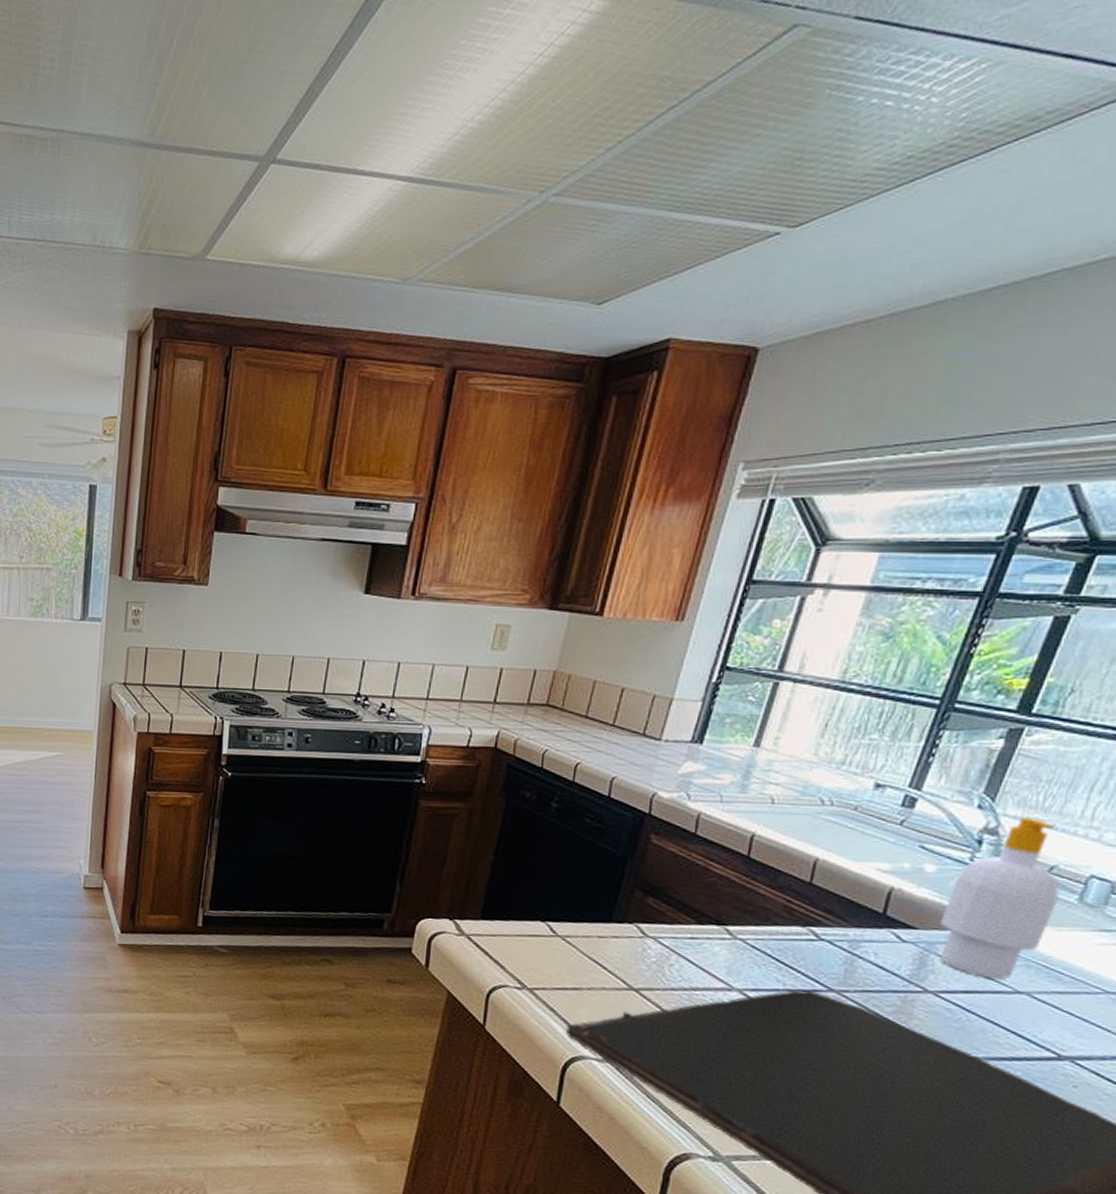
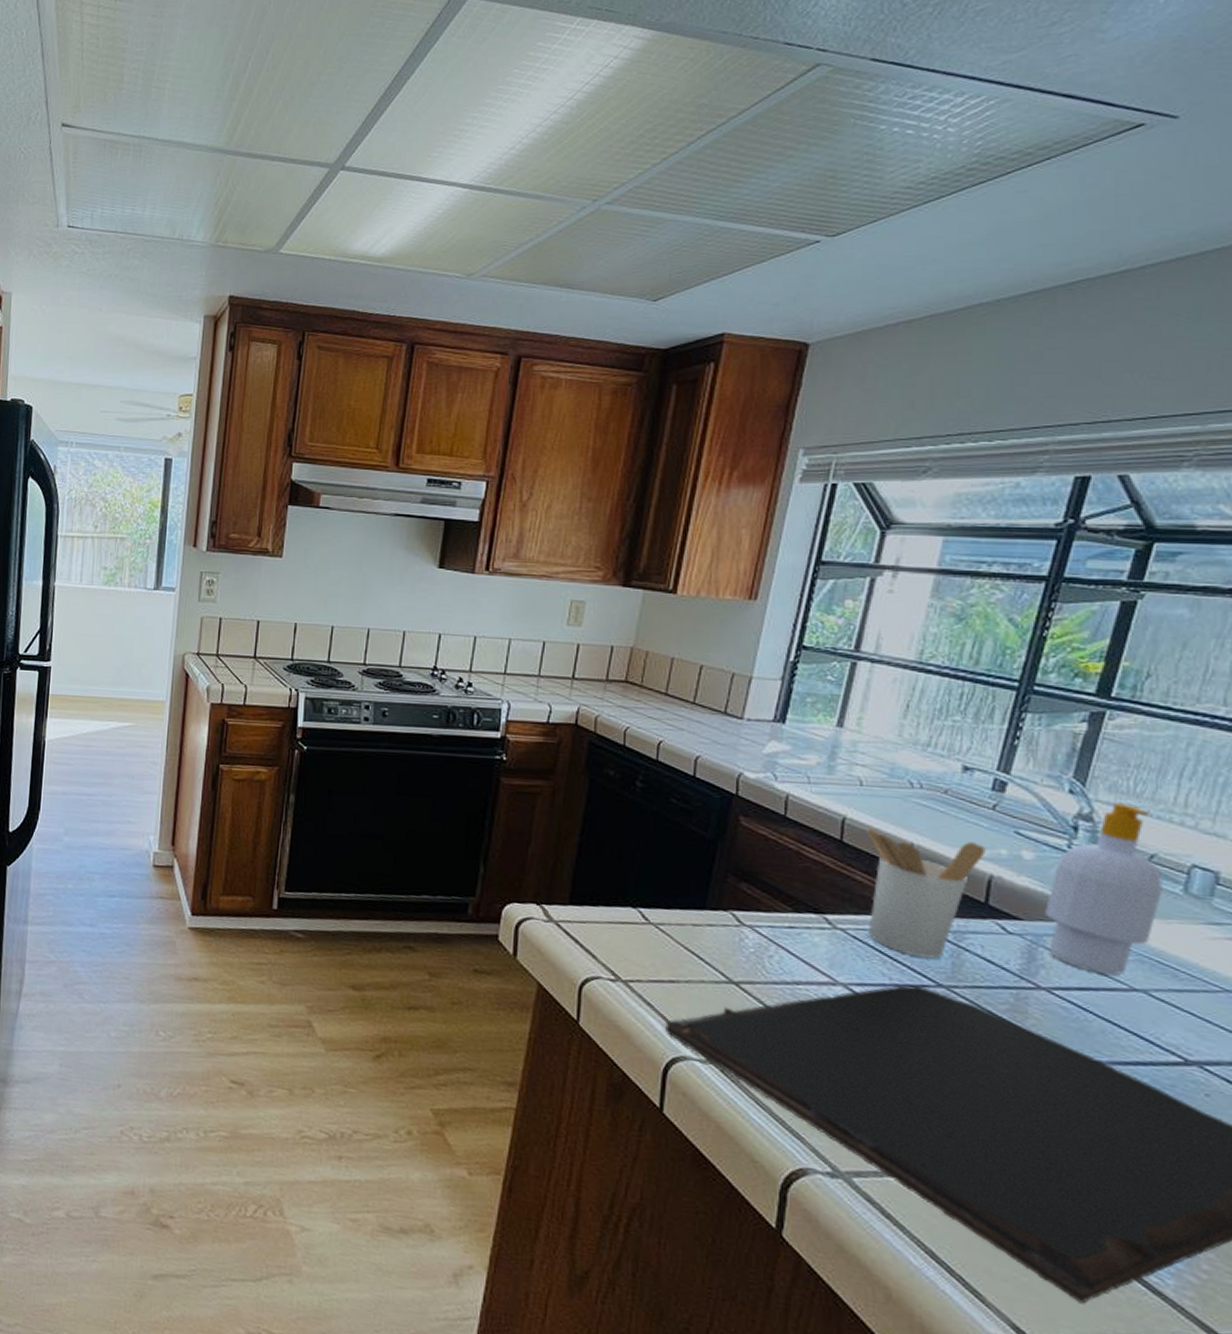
utensil holder: none [768,843,889,967] -> present [867,827,986,960]

